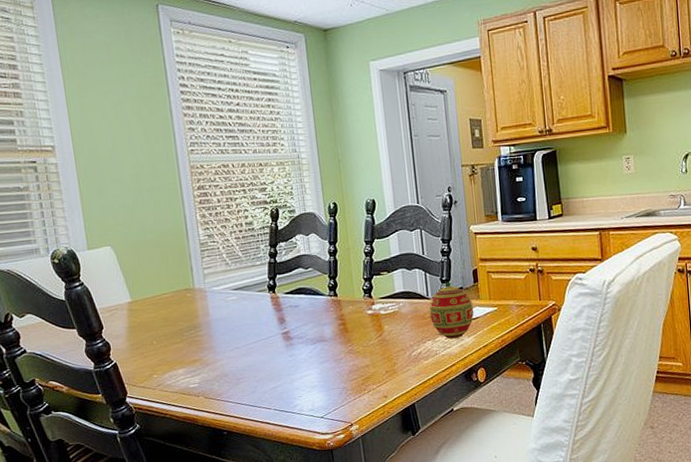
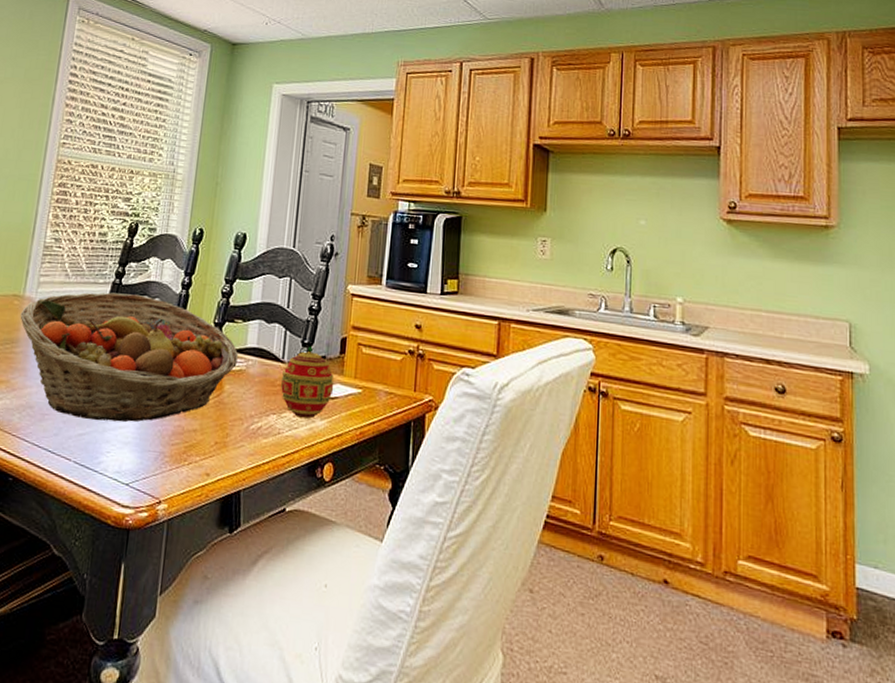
fruit basket: none [195,268,390,376] -> present [20,292,238,422]

